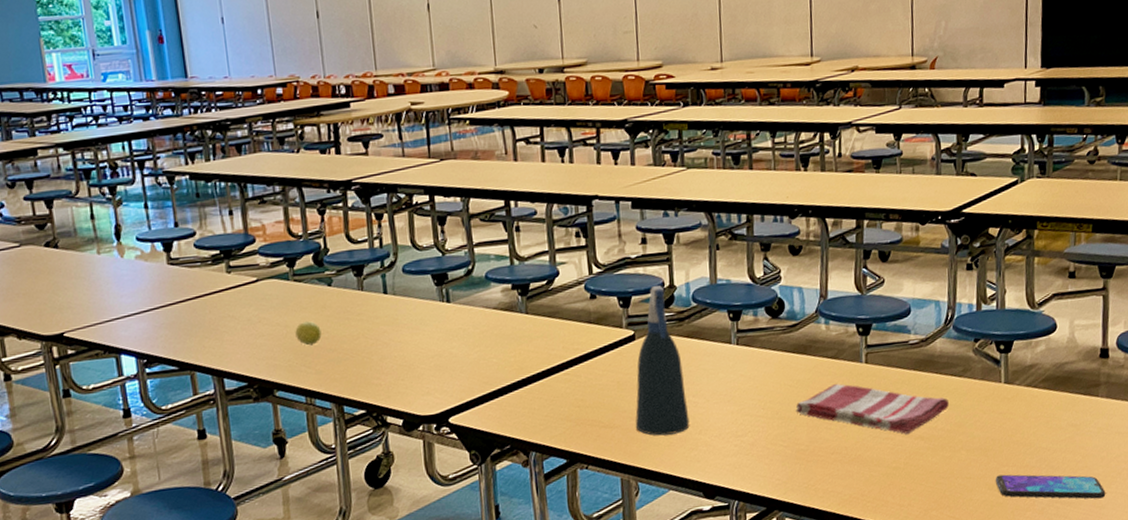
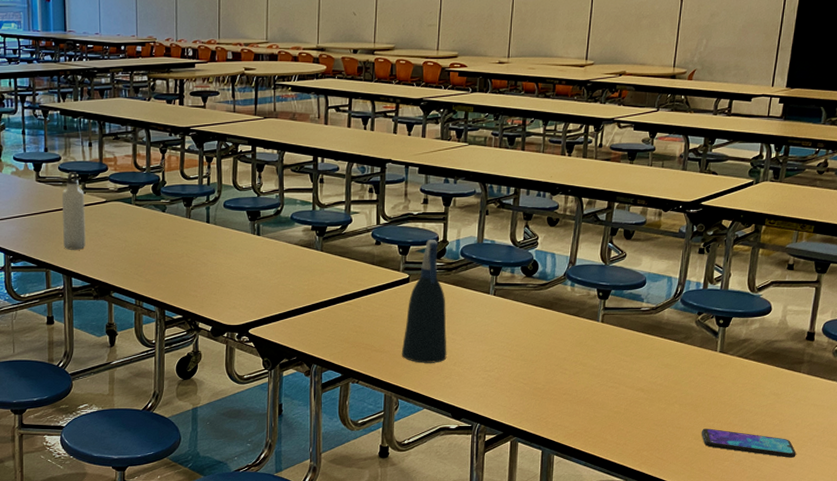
water bottle: none [201,248,237,345] -> present [61,172,86,250]
fruit: present [295,320,322,346] -> none [132,238,153,259]
dish towel: present [795,383,949,434] -> none [537,336,669,385]

